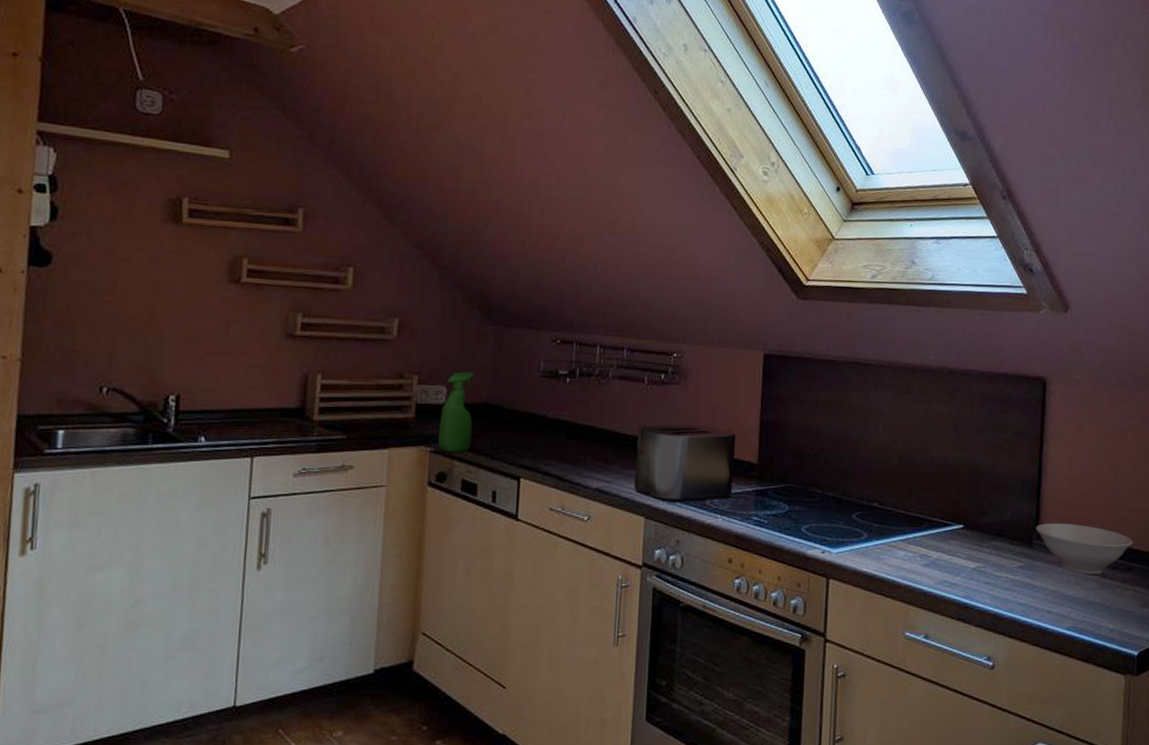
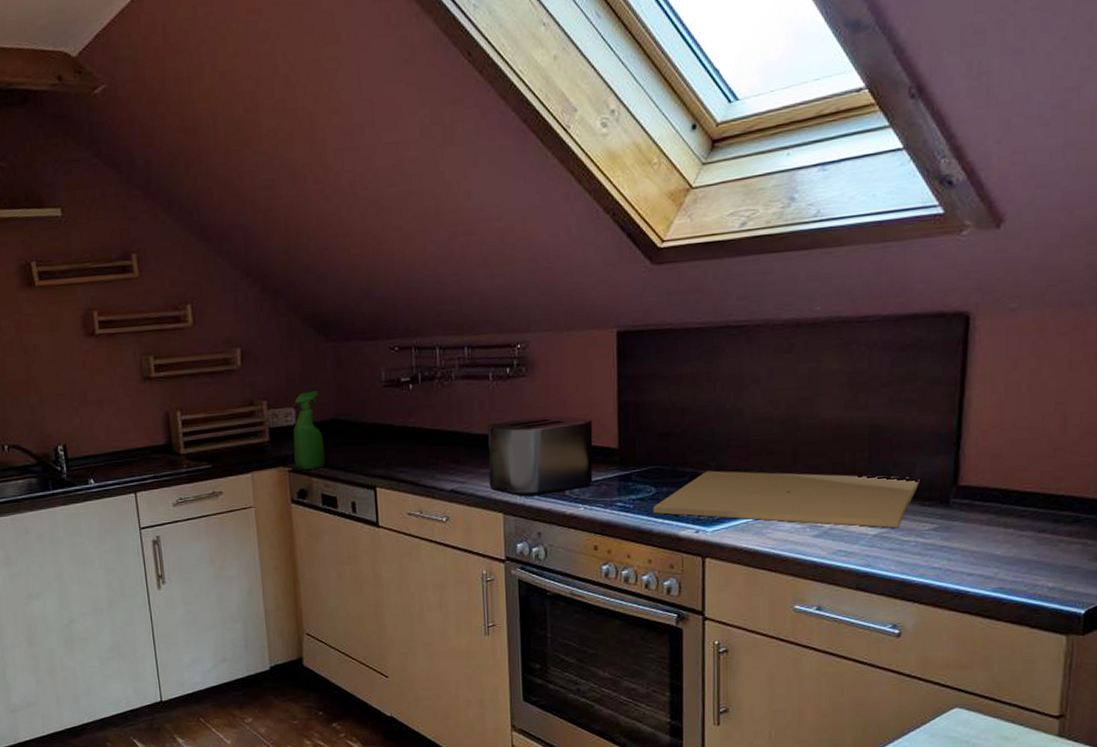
cutting board: none [785,494,1009,564] -> present [653,470,920,529]
bowl: present [1035,523,1134,574] -> none [953,476,1085,531]

